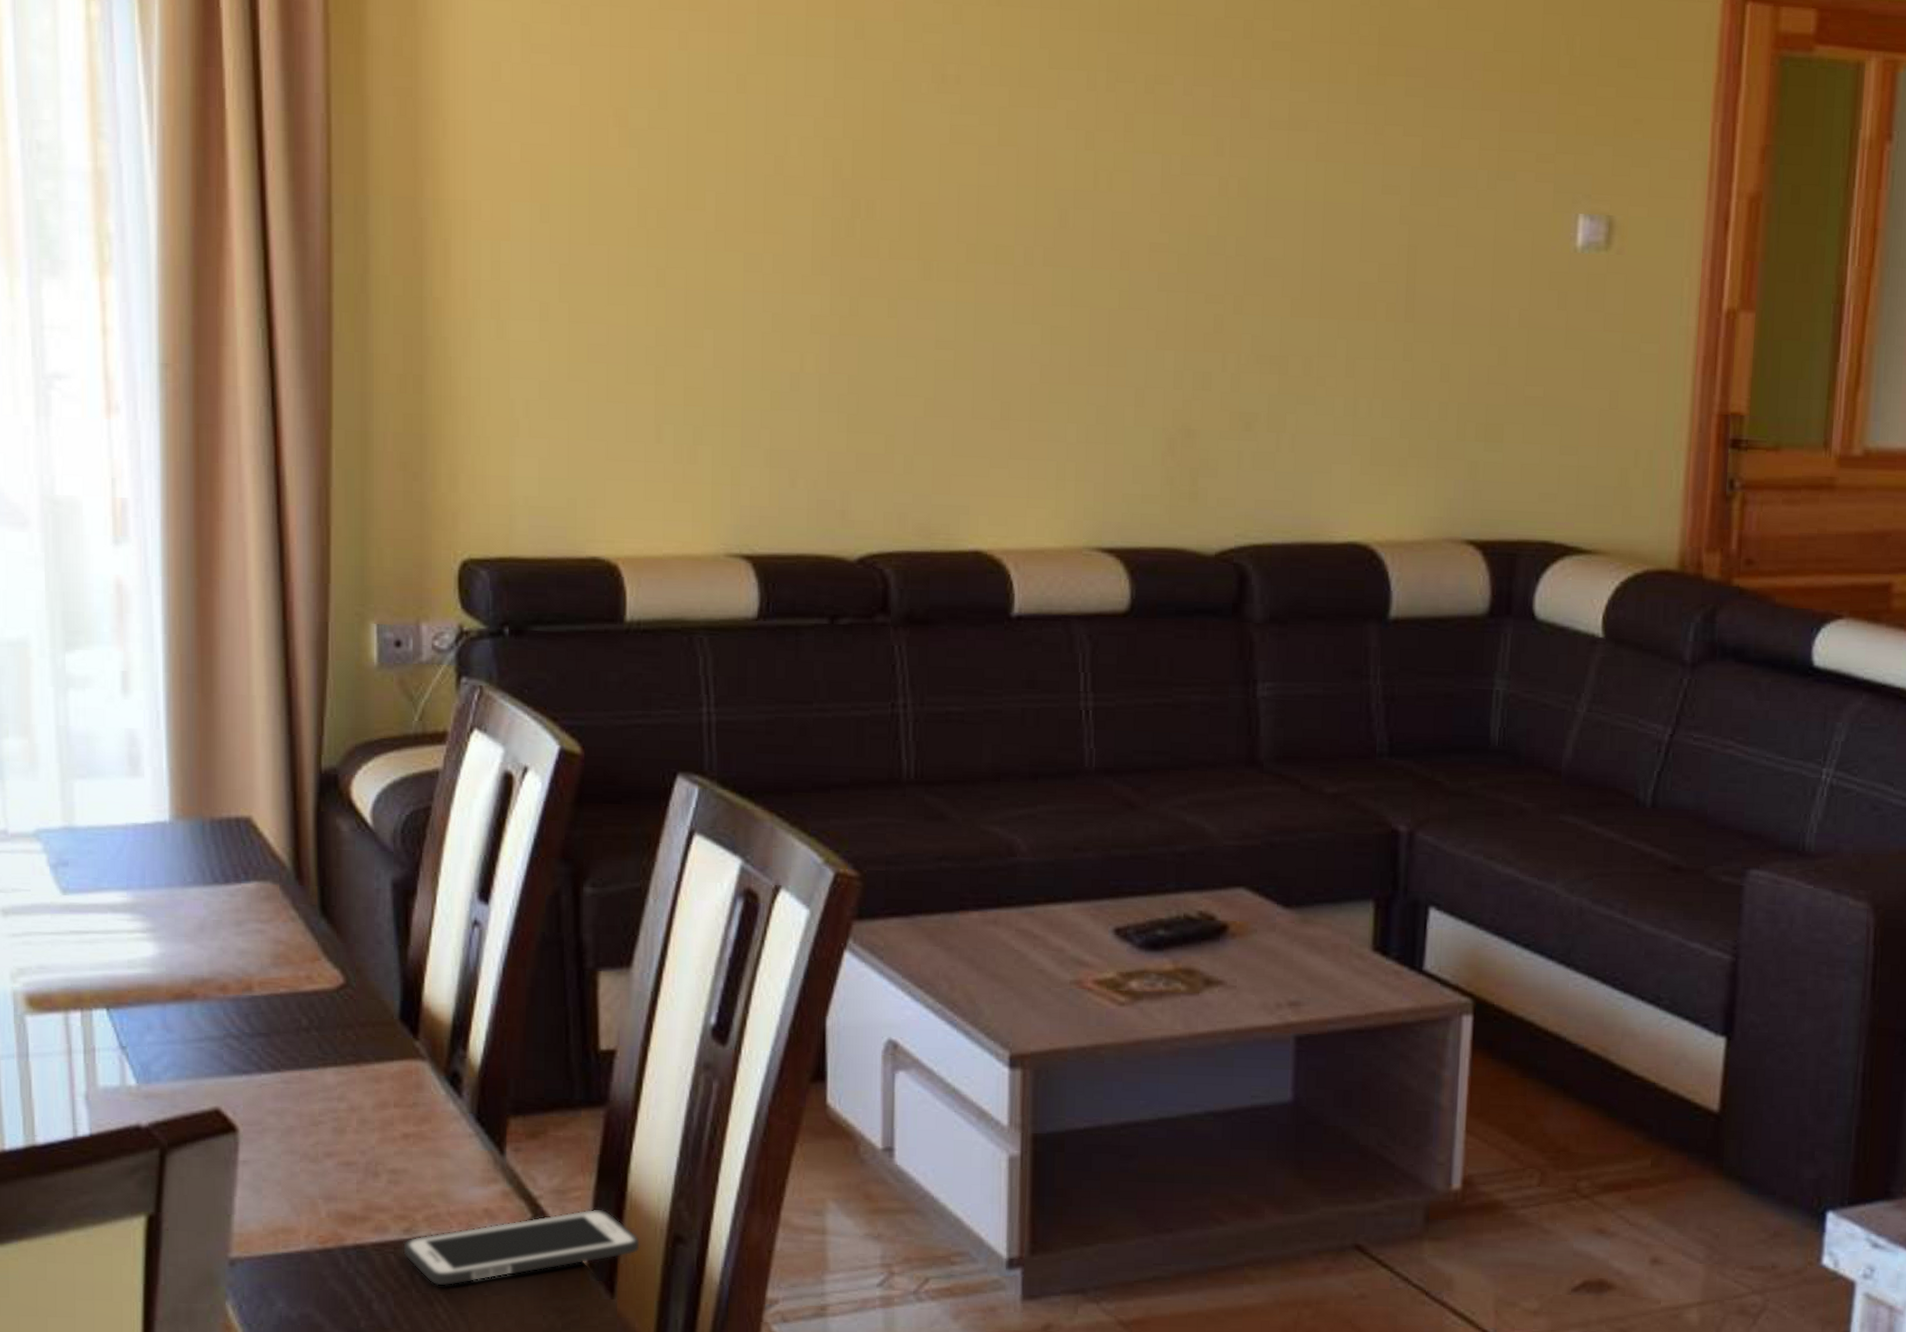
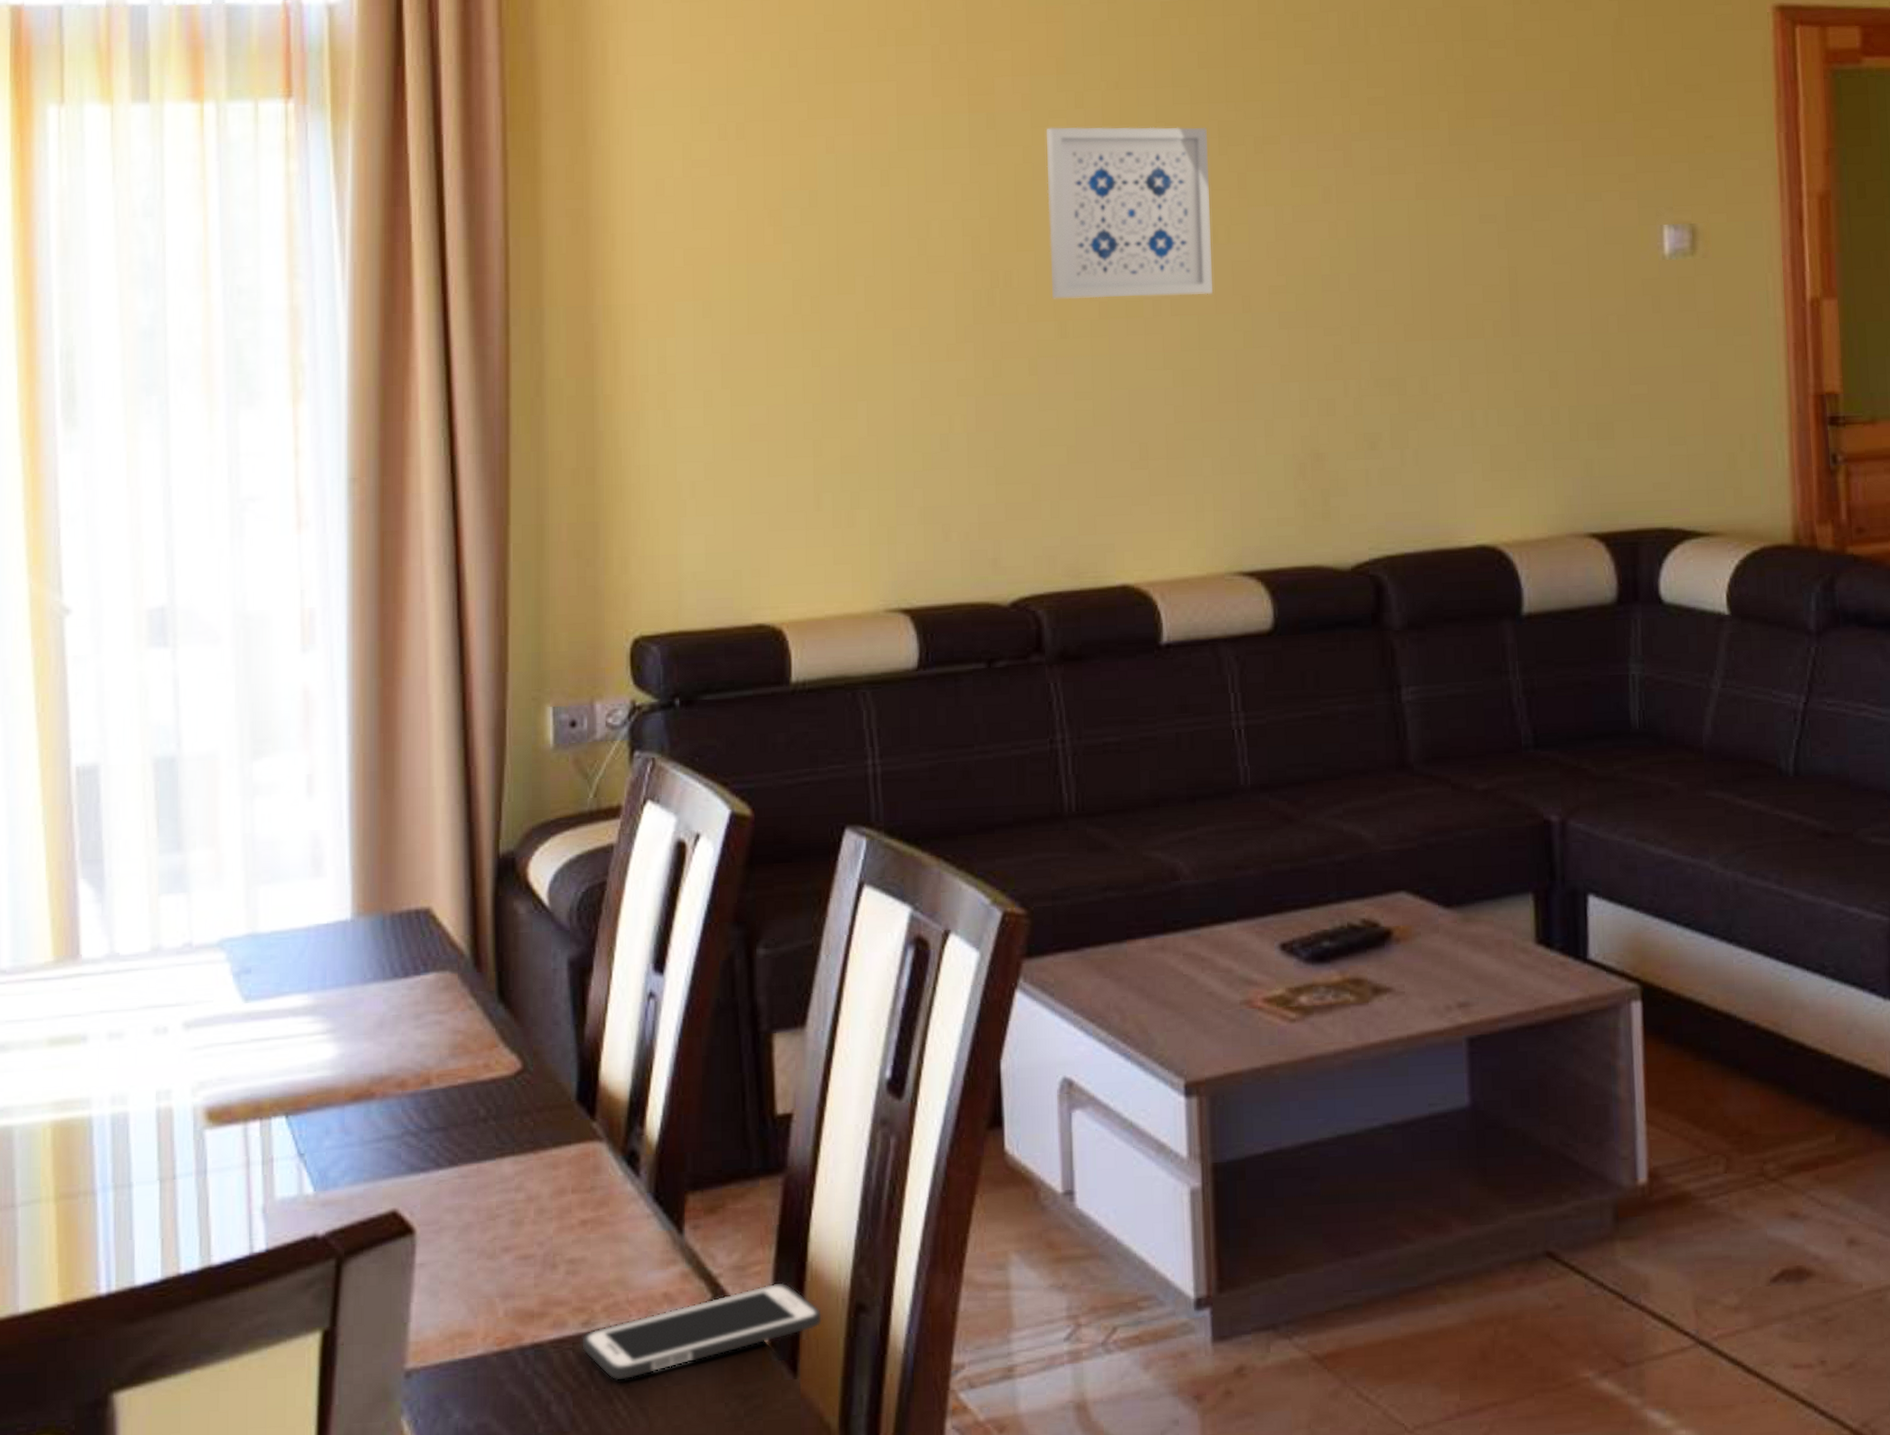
wall art: none [917,42,1095,247] -> present [1047,126,1213,299]

